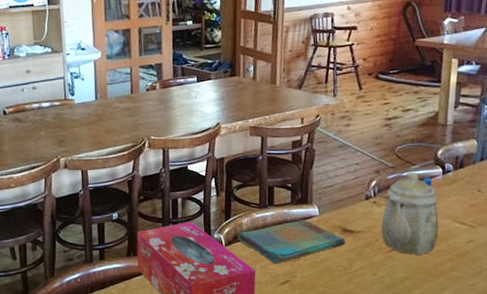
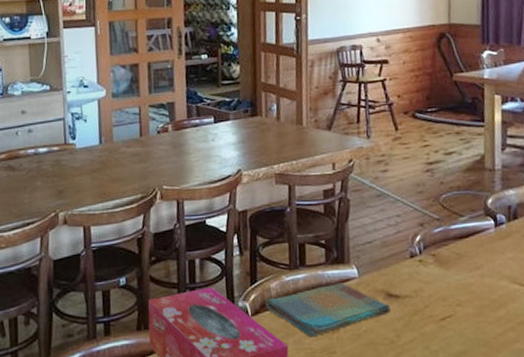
teapot: present [381,171,439,255] -> none [430,224,496,324]

